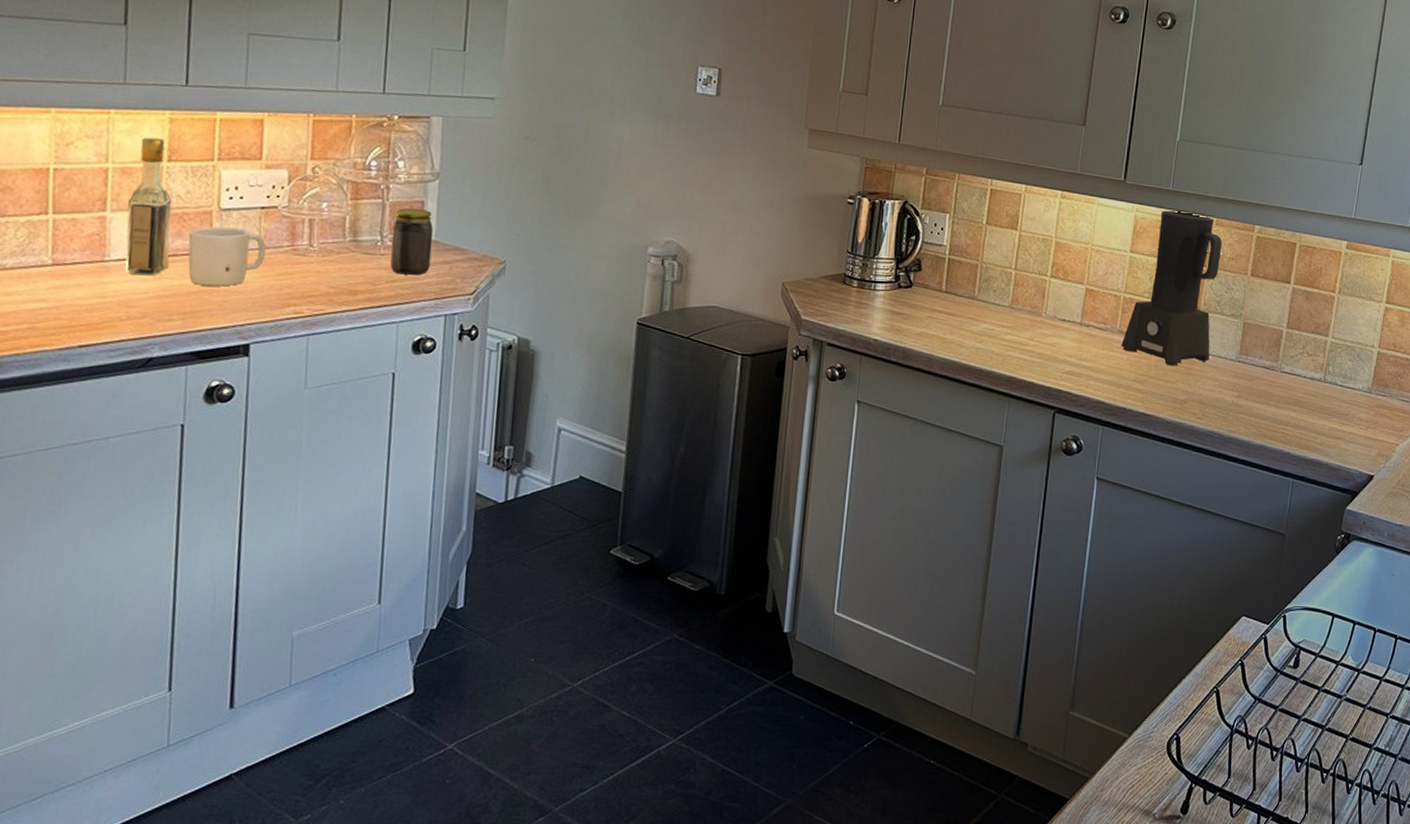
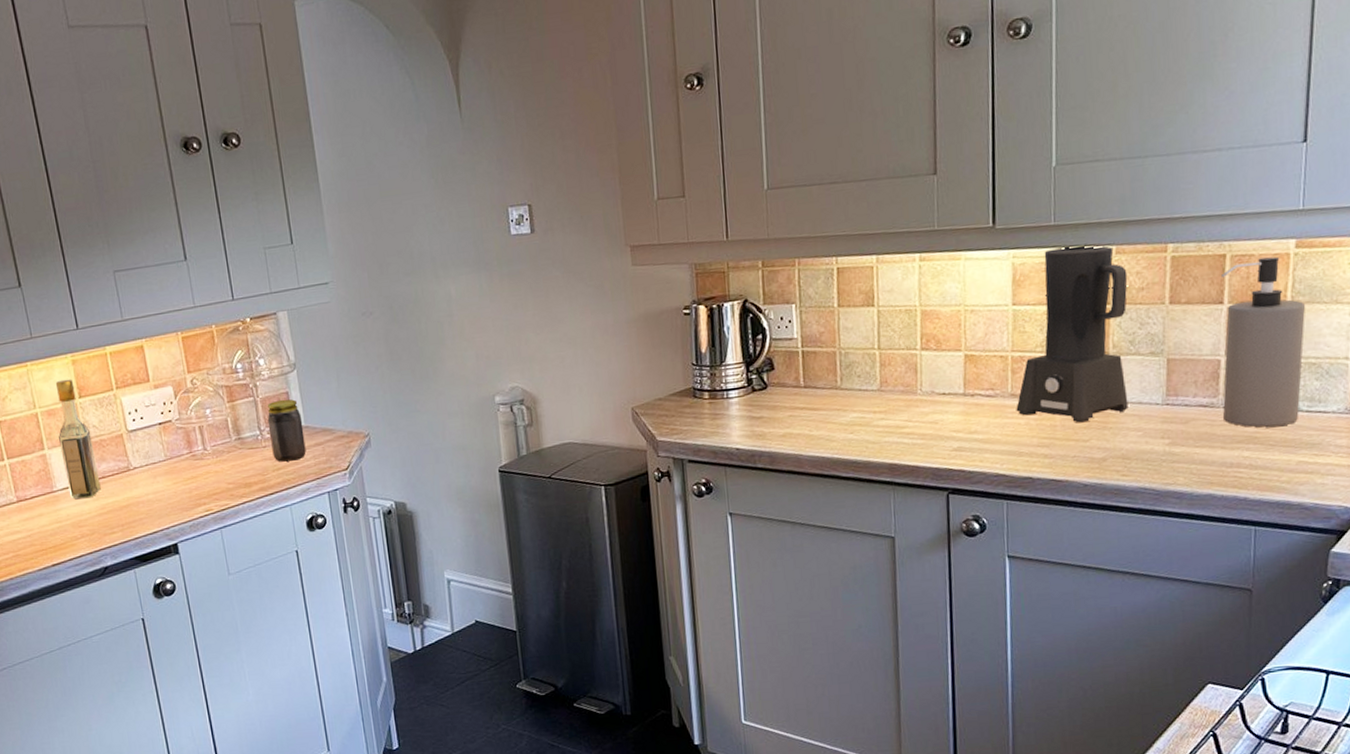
mug: present [188,226,266,287] -> none [109,445,172,500]
soap dispenser: none [1279,251,1348,395] -> present [1222,256,1305,428]

